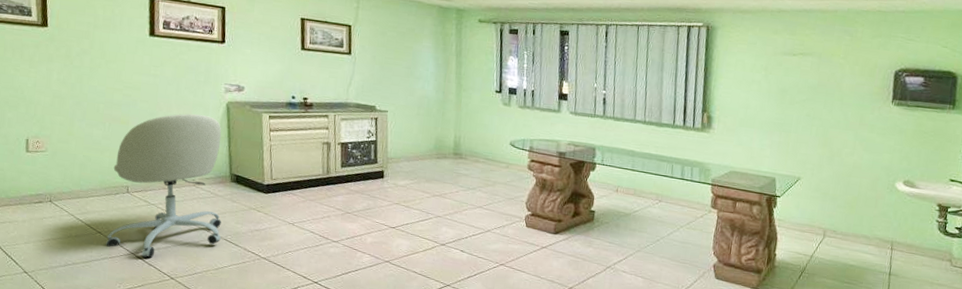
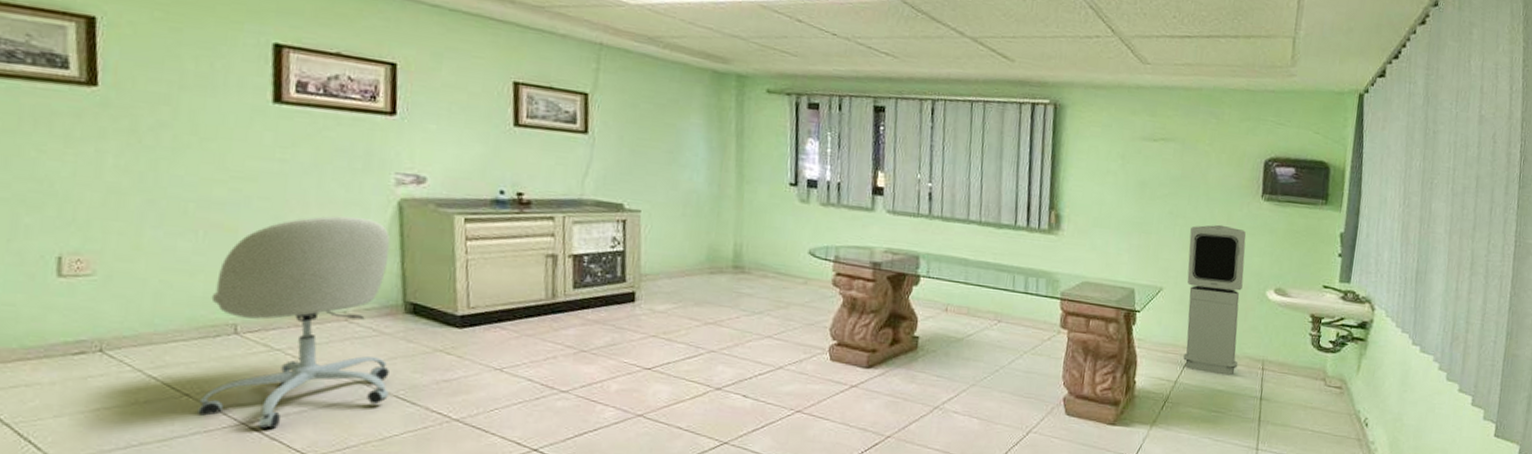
air purifier: none [818,125,877,253] -> present [1183,224,1247,376]

